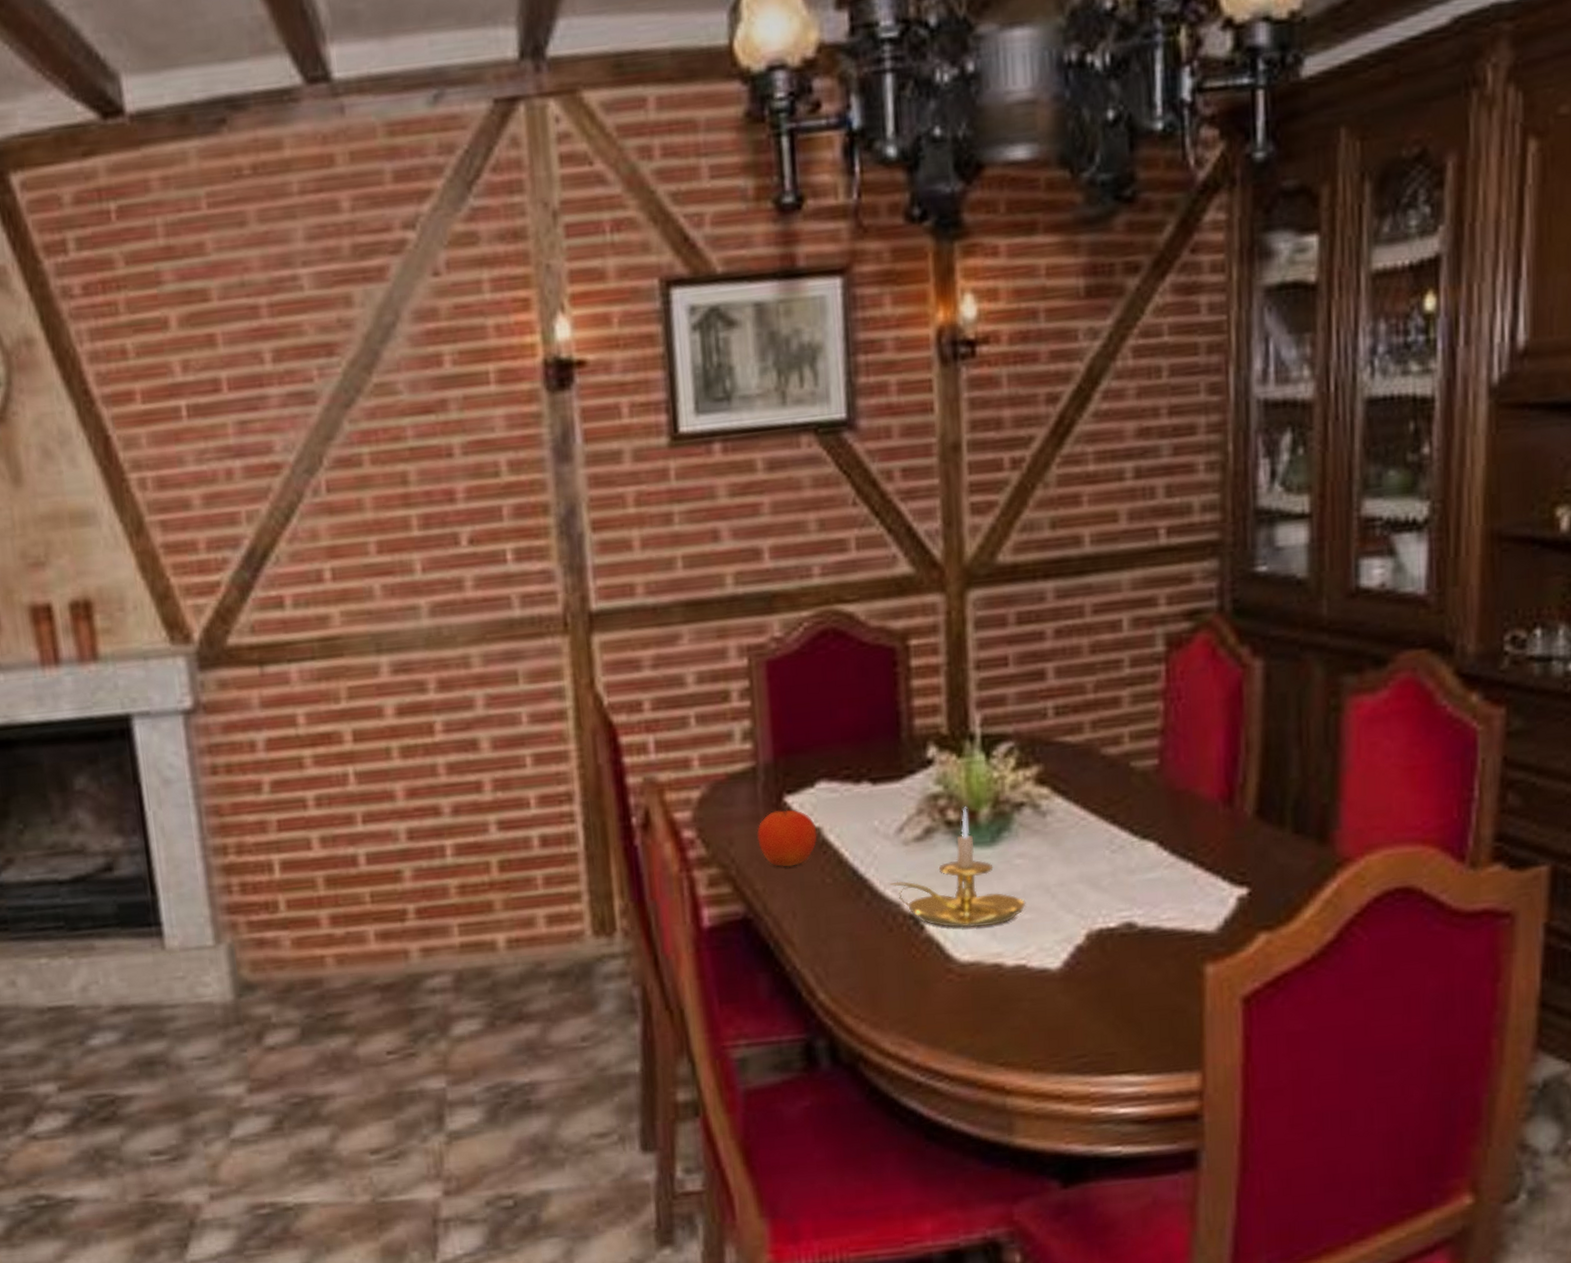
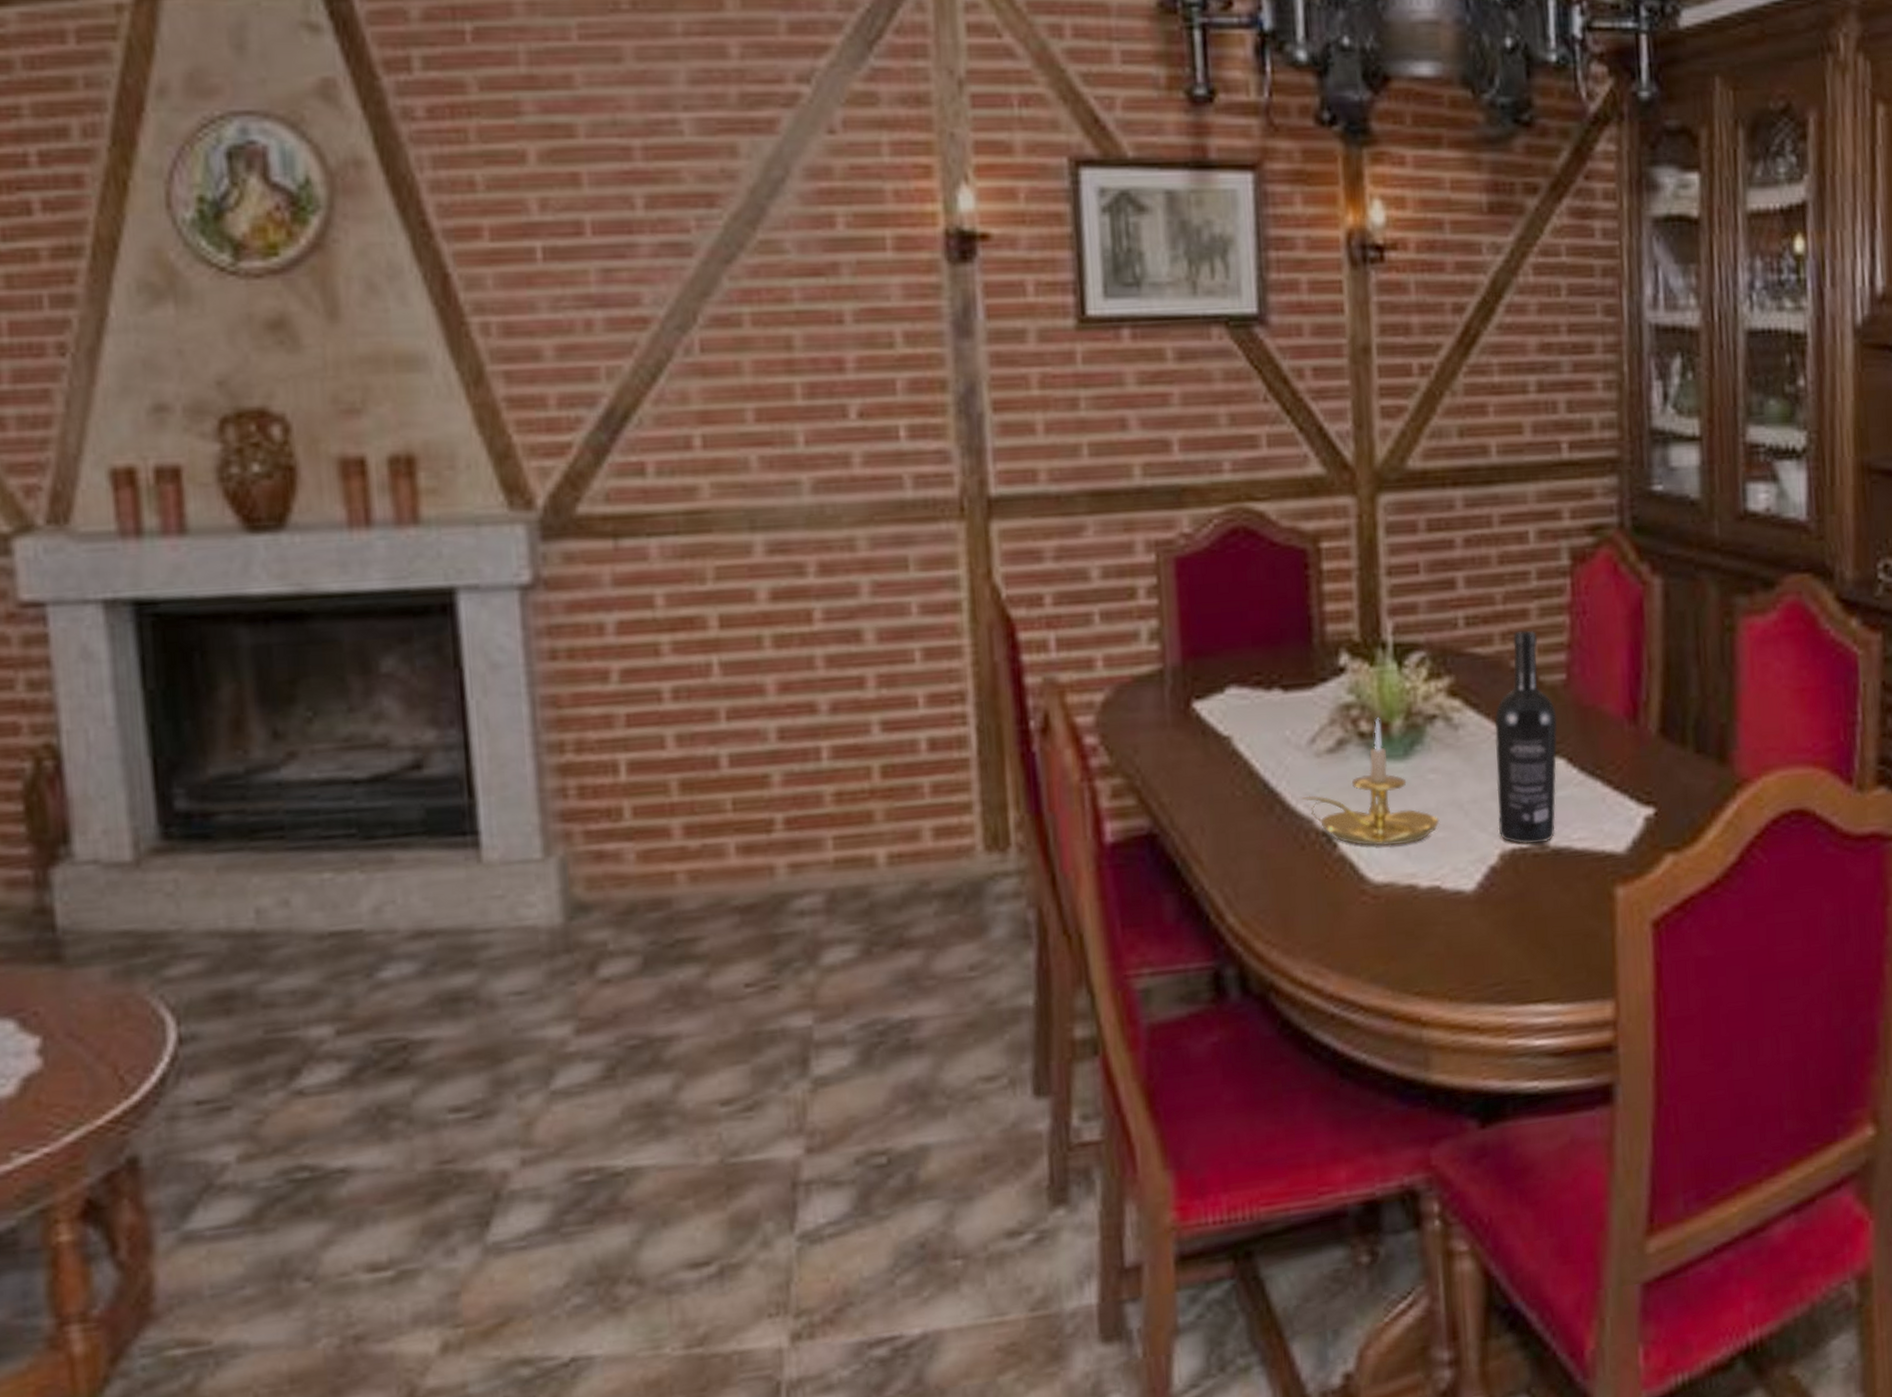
fruit: present [757,809,818,867] -> none [1164,716,1227,778]
wine bottle: none [1083,717,1148,924] -> present [1495,630,1557,844]

